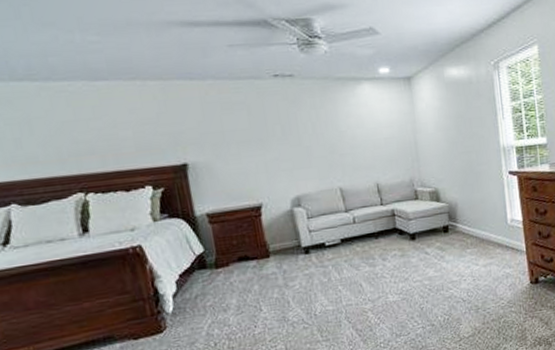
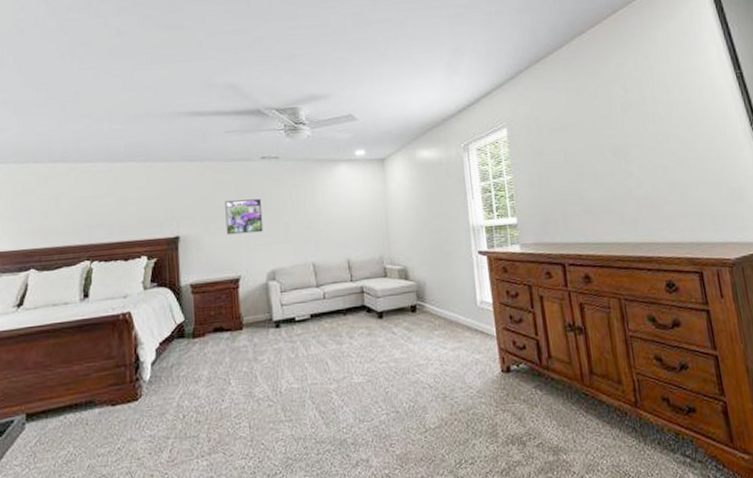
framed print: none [236,121,283,161] -> present [225,198,263,235]

